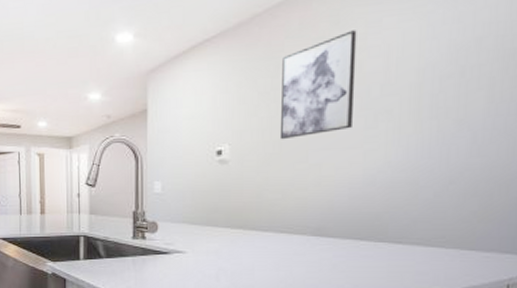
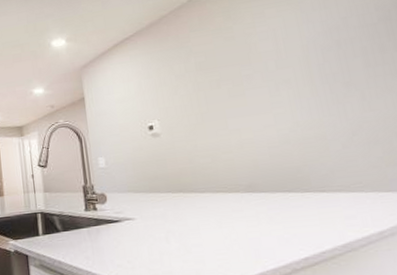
wall art: present [279,30,357,140] -> none [190,21,259,112]

